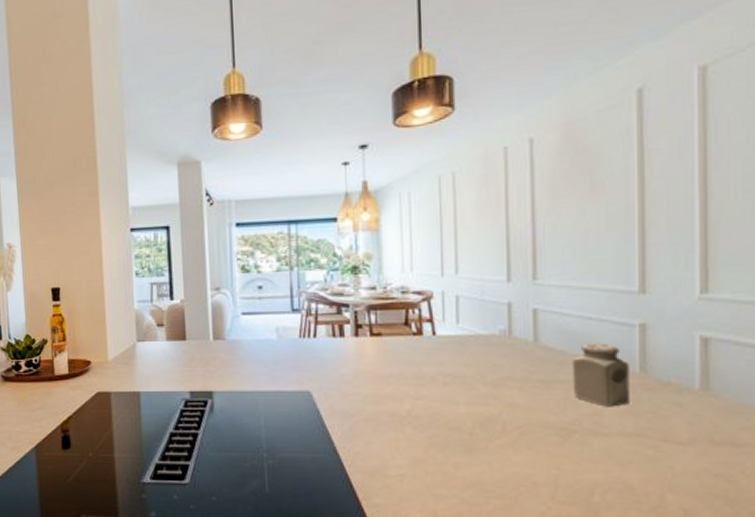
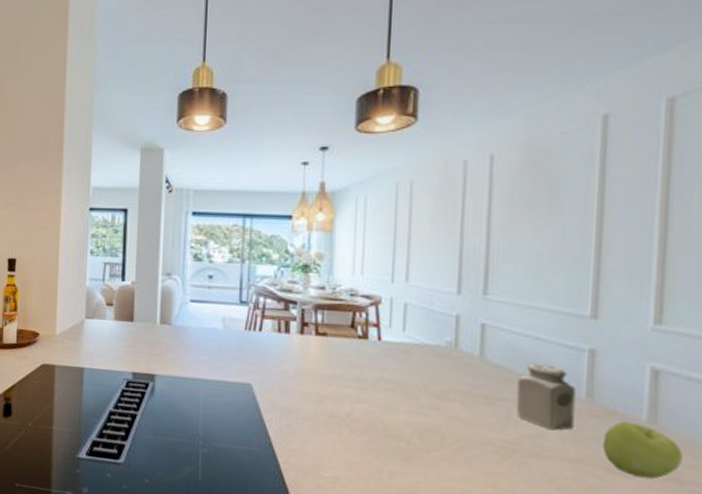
apple: none [660,391,736,445] -> present [603,421,683,479]

